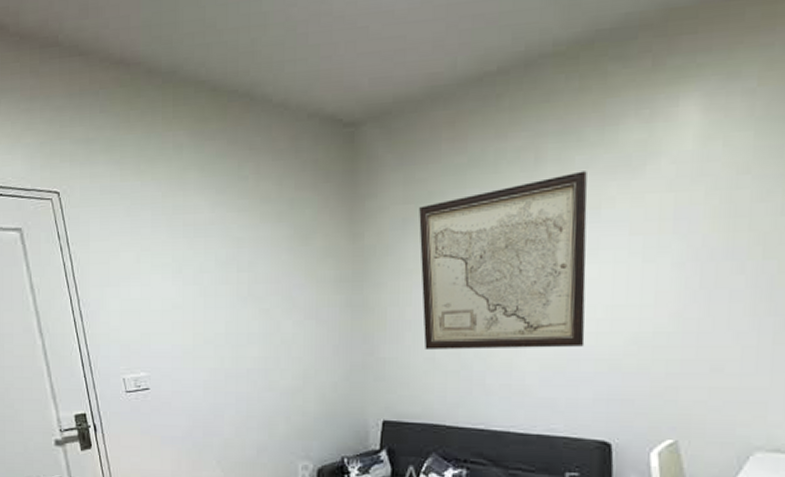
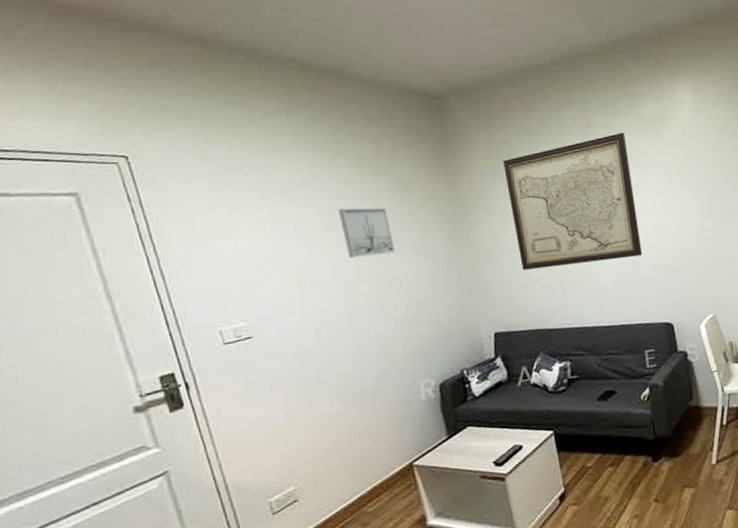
wall art: none [235,257,288,316] -> present [338,207,396,259]

